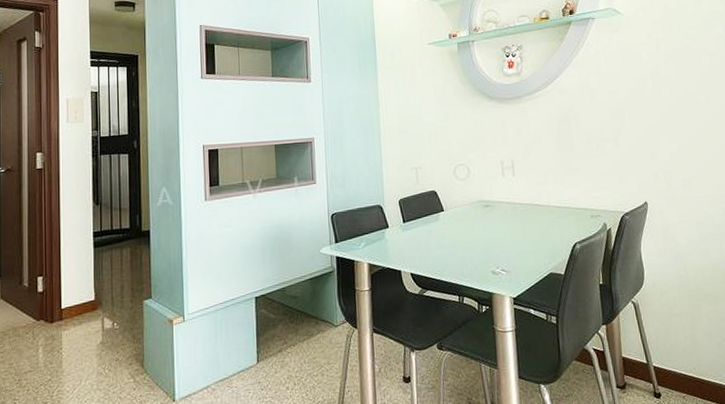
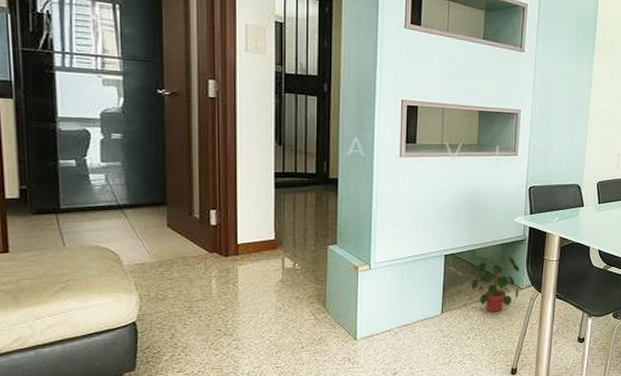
potted plant: none [285,292,334,357] -> present [471,257,519,313]

